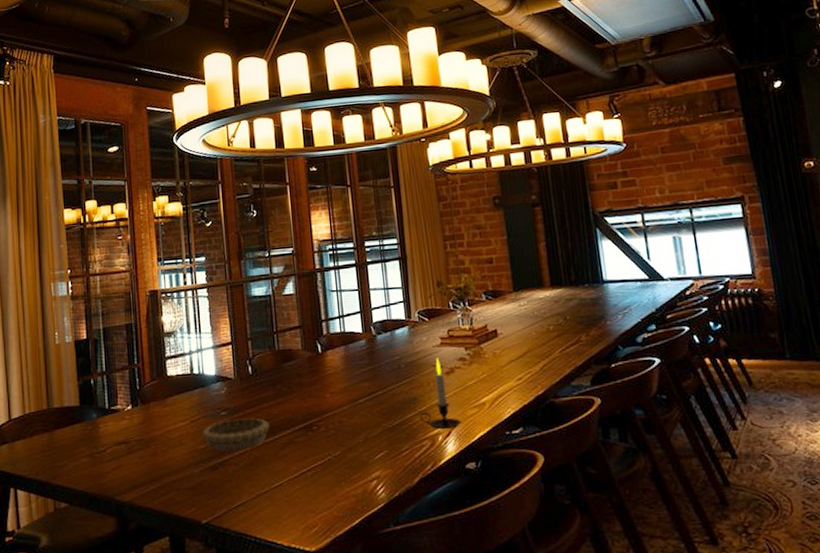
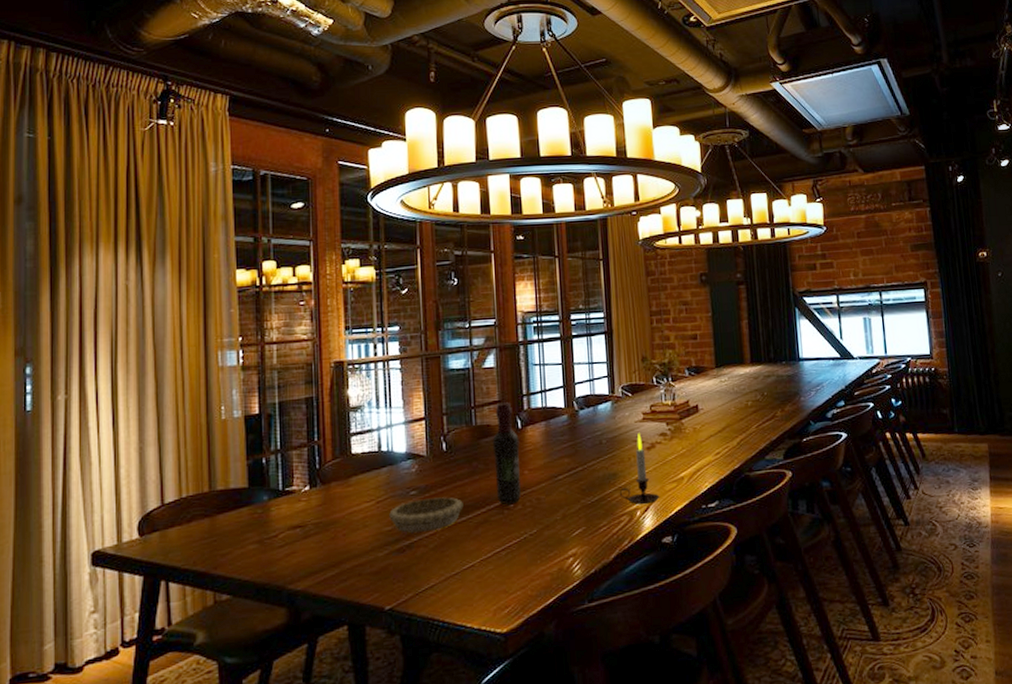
wine bottle: none [294,327,324,426] -> present [492,402,521,504]

